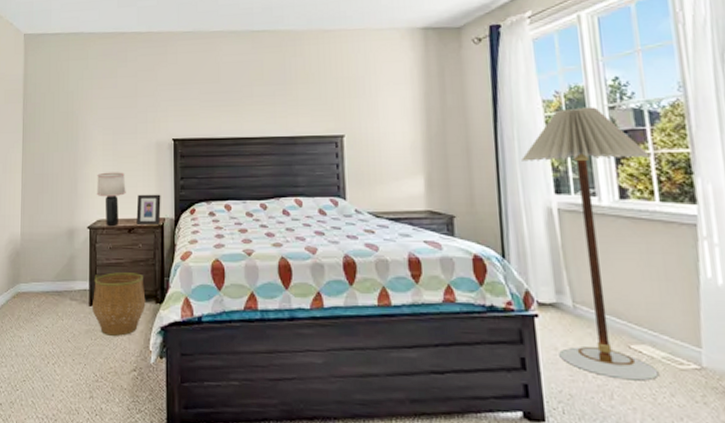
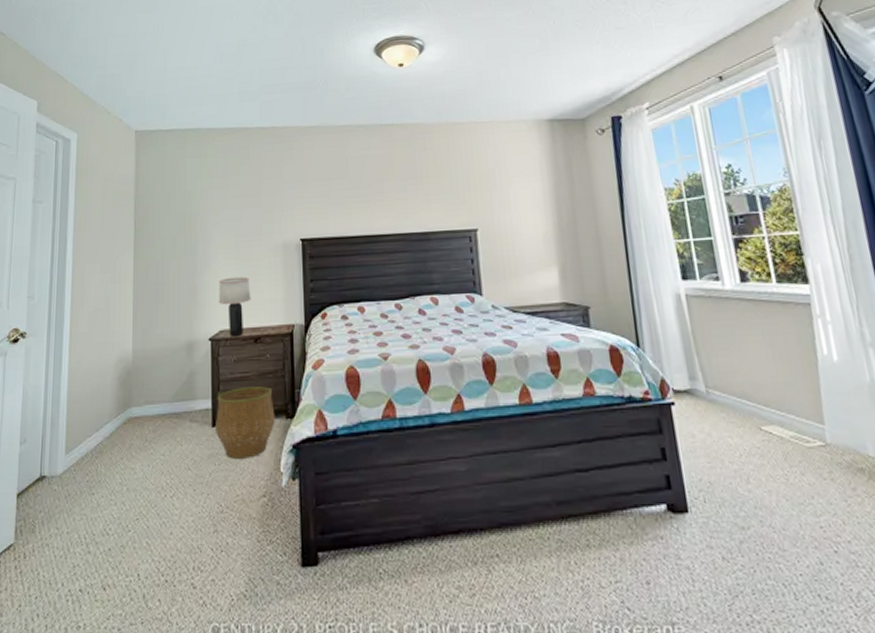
picture frame: present [136,194,161,226] -> none [263,299,290,334]
floor lamp: present [521,107,659,381] -> none [649,193,789,463]

